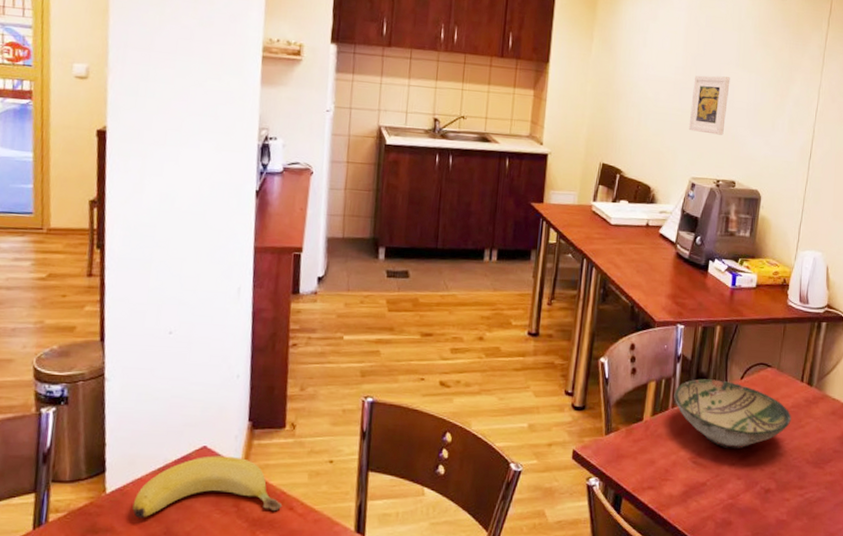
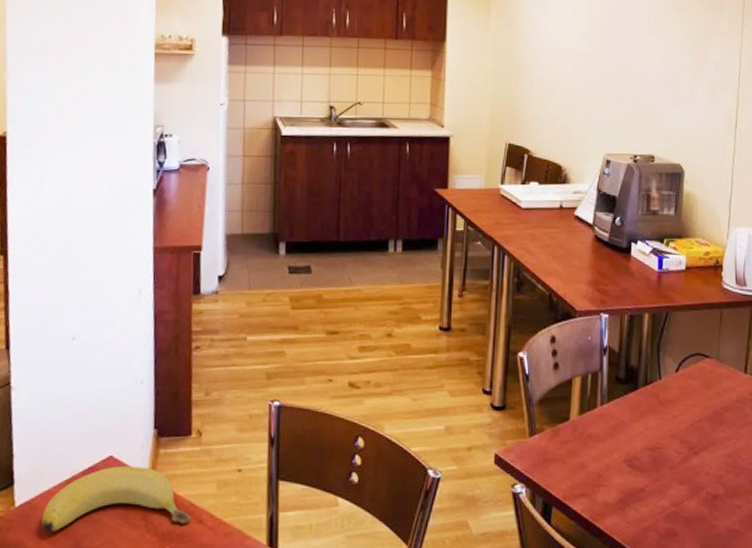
bowl: present [674,379,791,448] -> none [602,372,737,449]
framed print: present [688,75,730,135] -> none [599,44,641,107]

